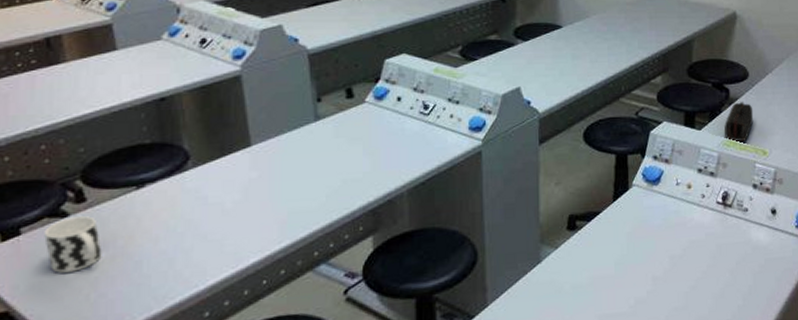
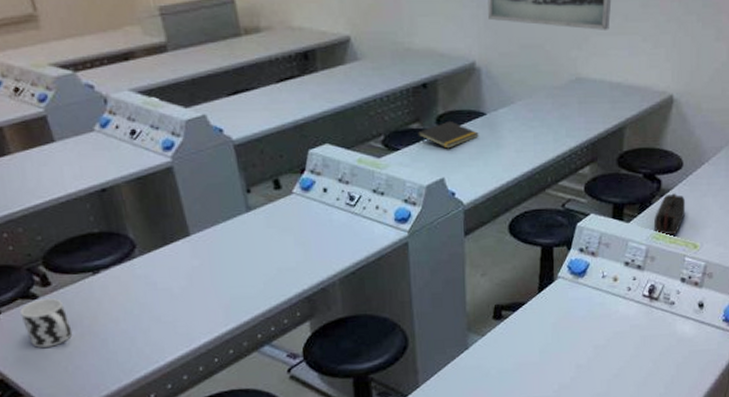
notepad: none [495,32,555,59] -> present [418,120,479,149]

